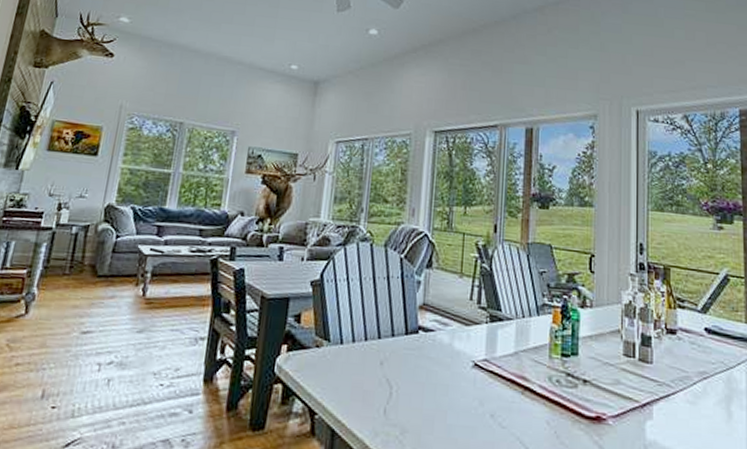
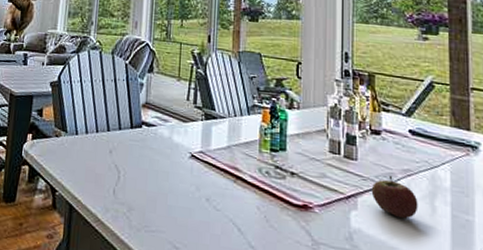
apple: none [667,379,715,427] -> present [371,175,418,219]

